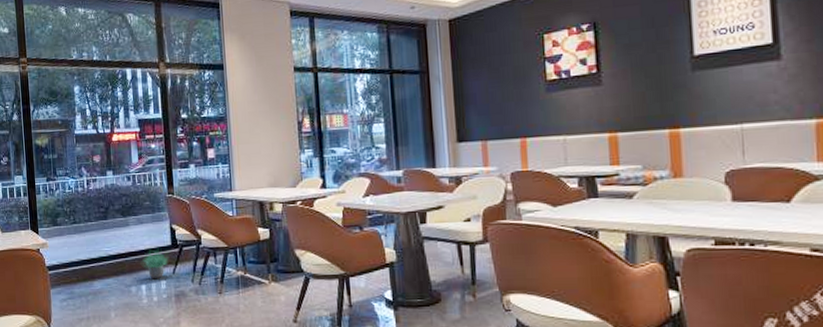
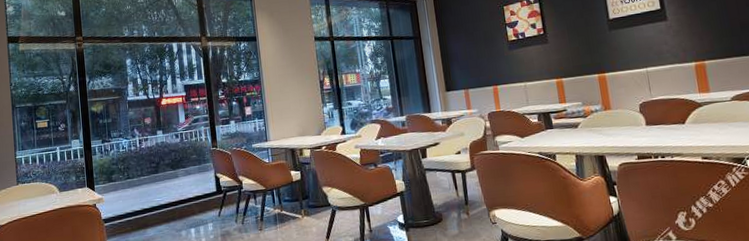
potted plant: present [140,251,169,280] -> none [189,197,214,223]

